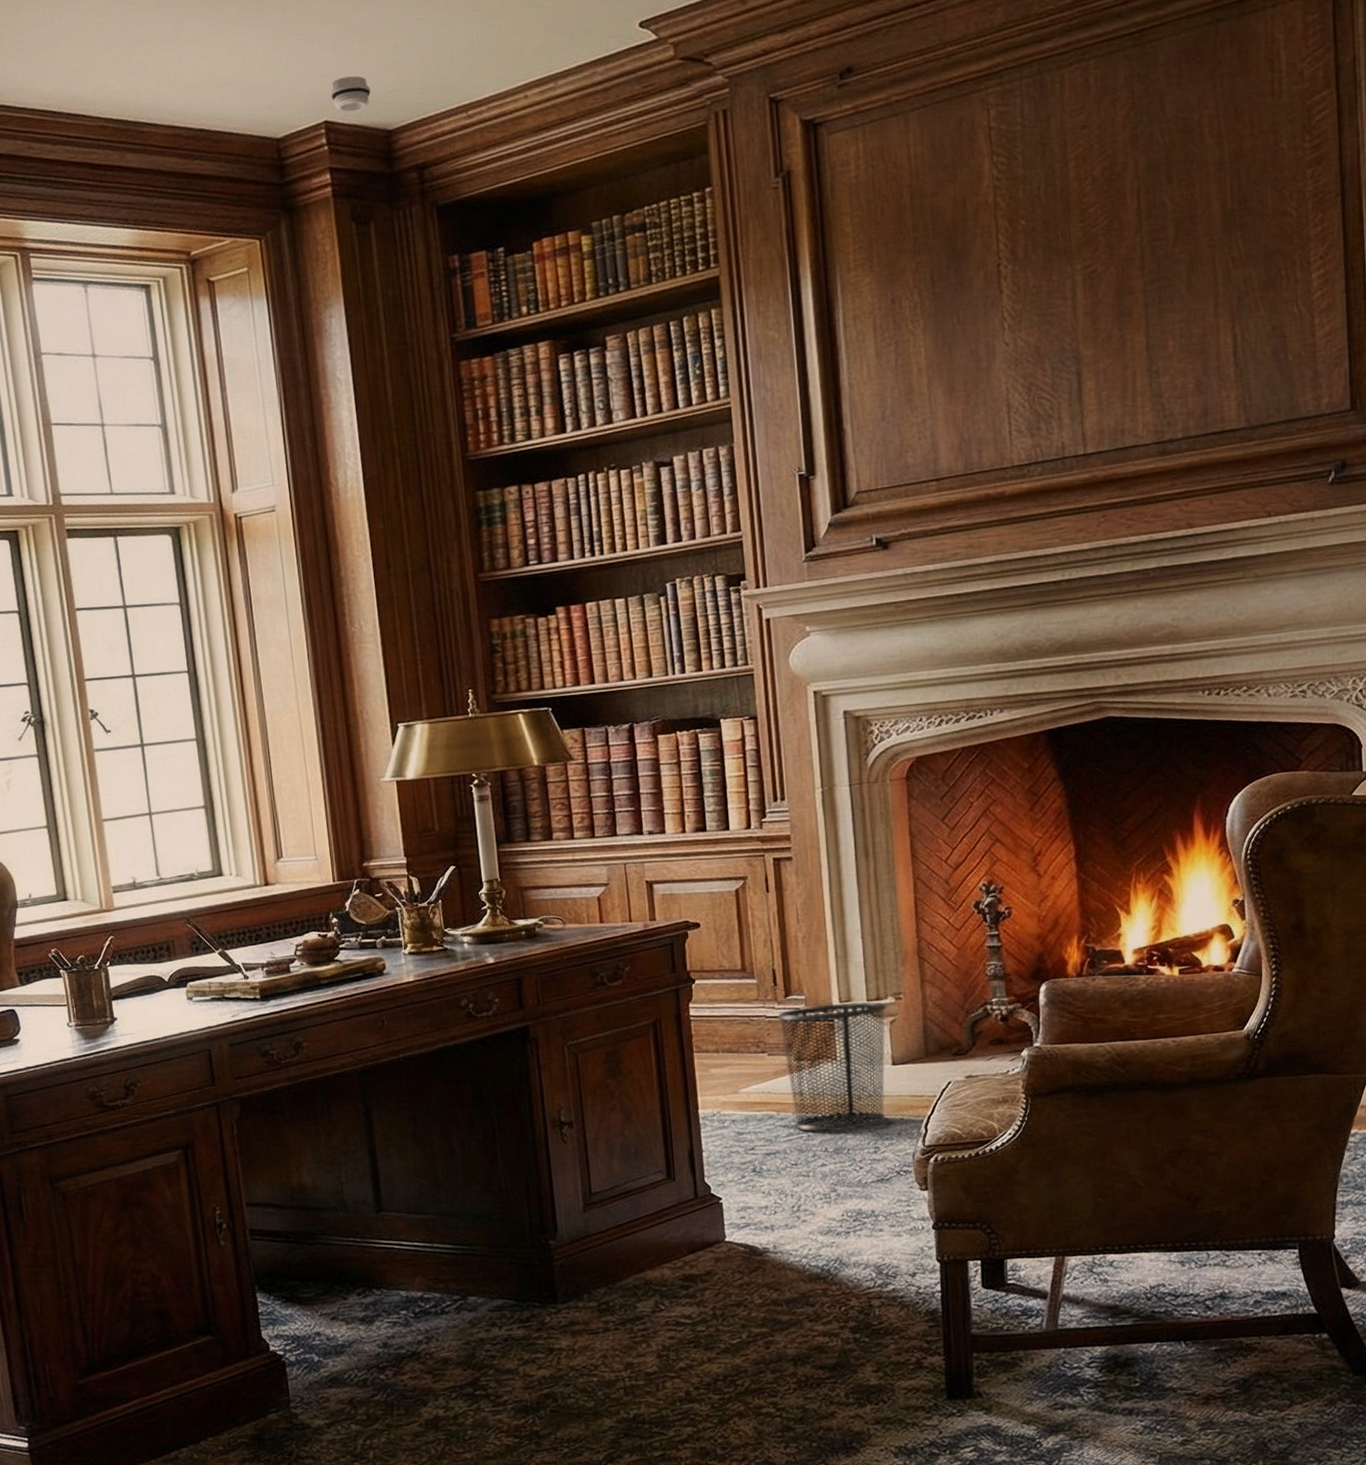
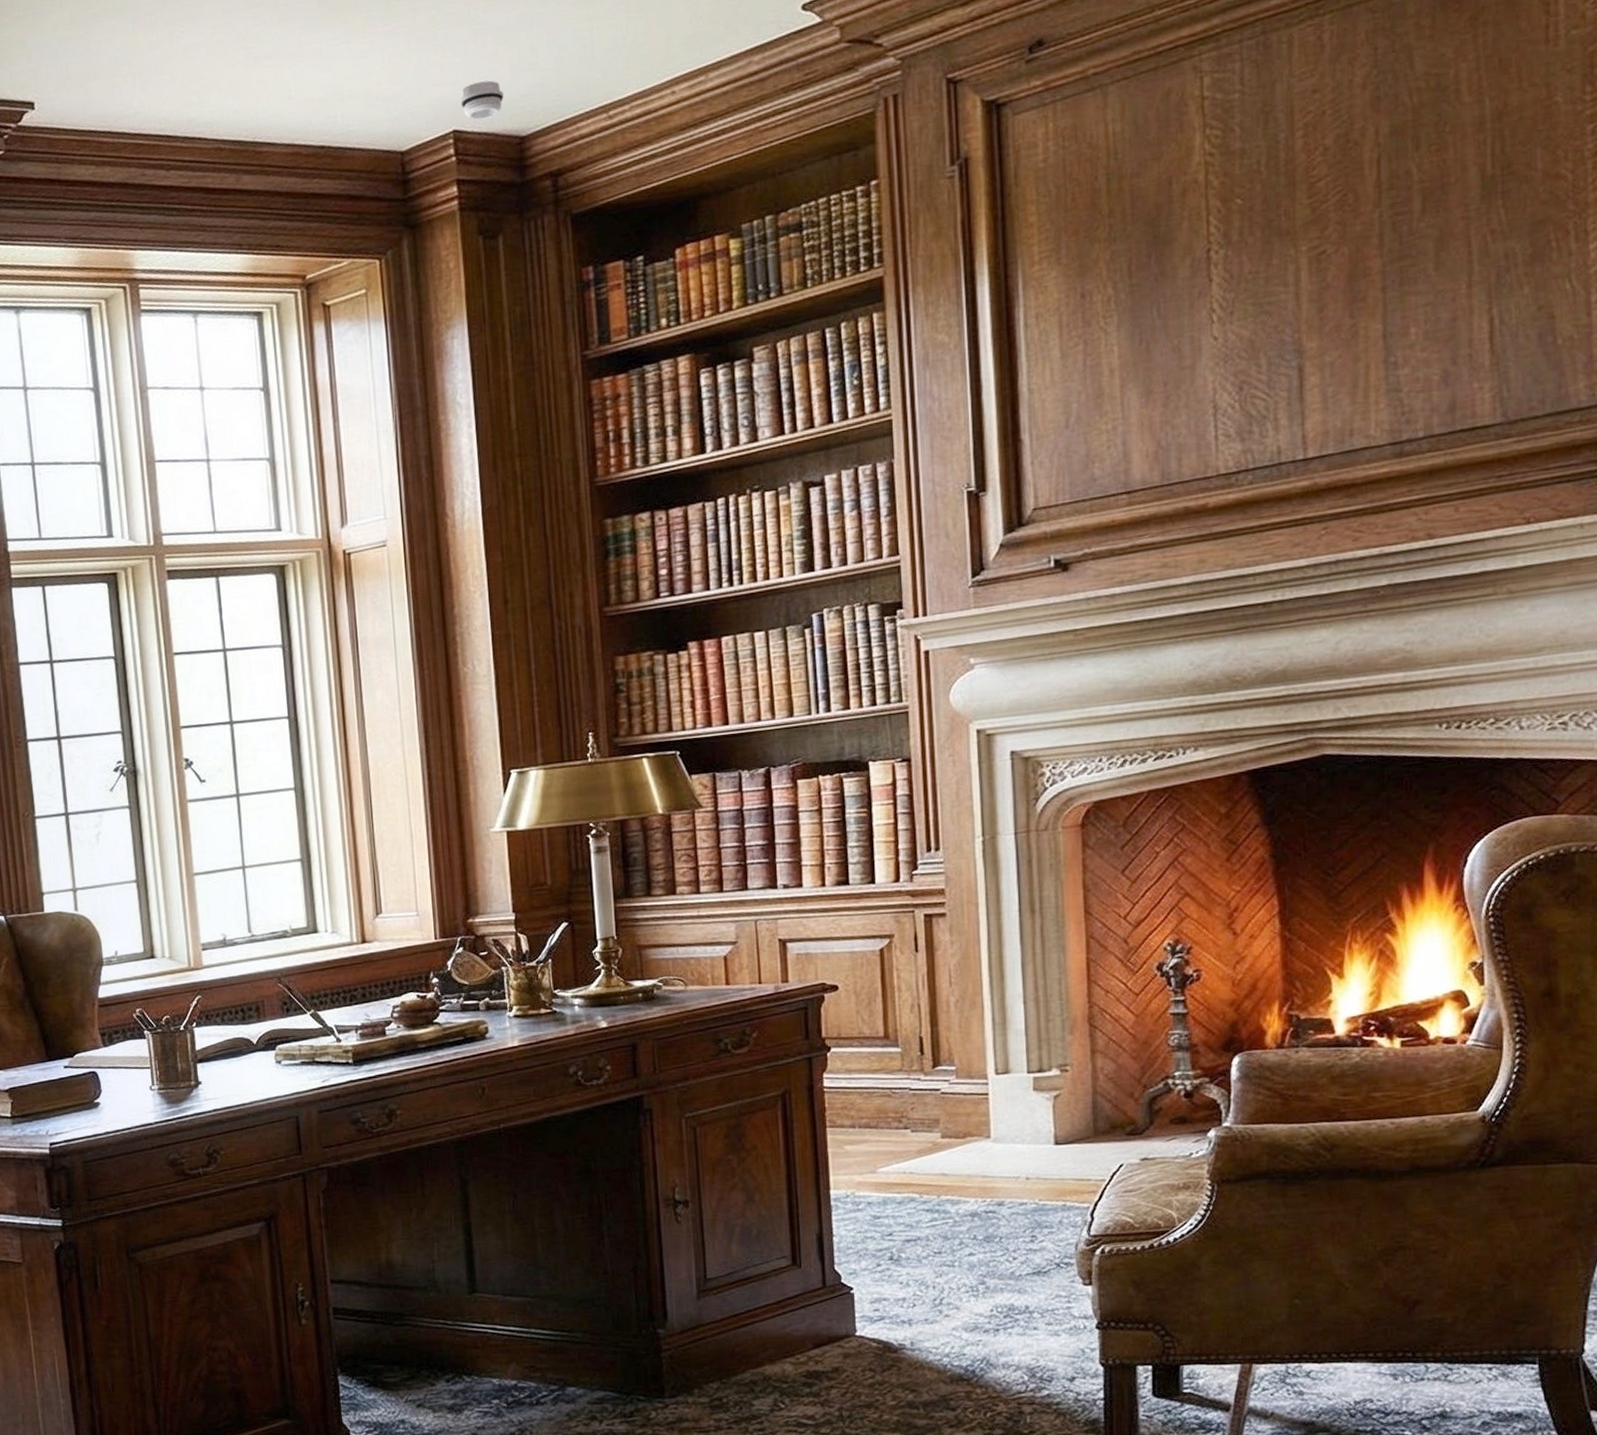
waste bin: present [777,1001,887,1132] -> none [923,1073,1051,1218]

